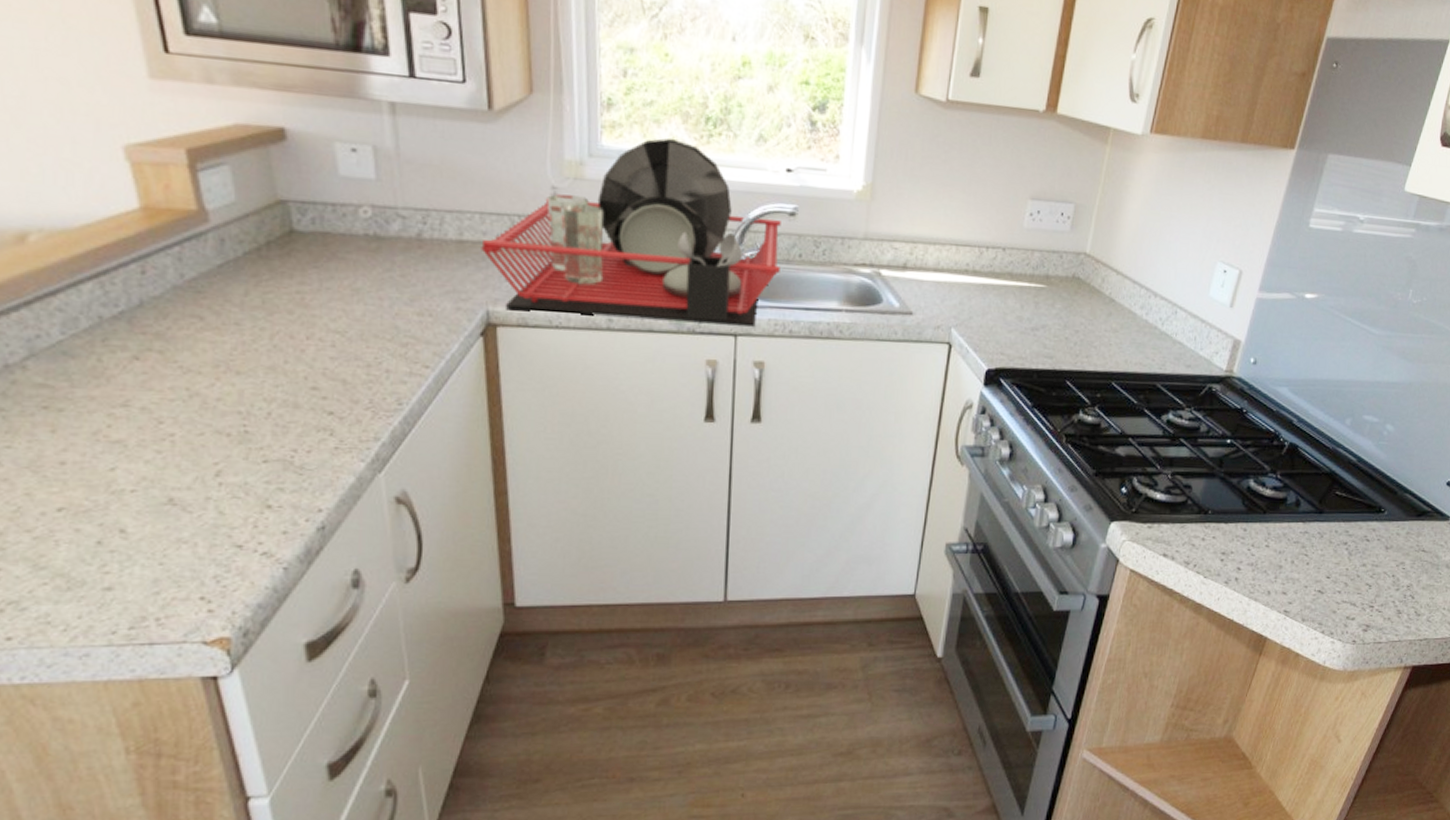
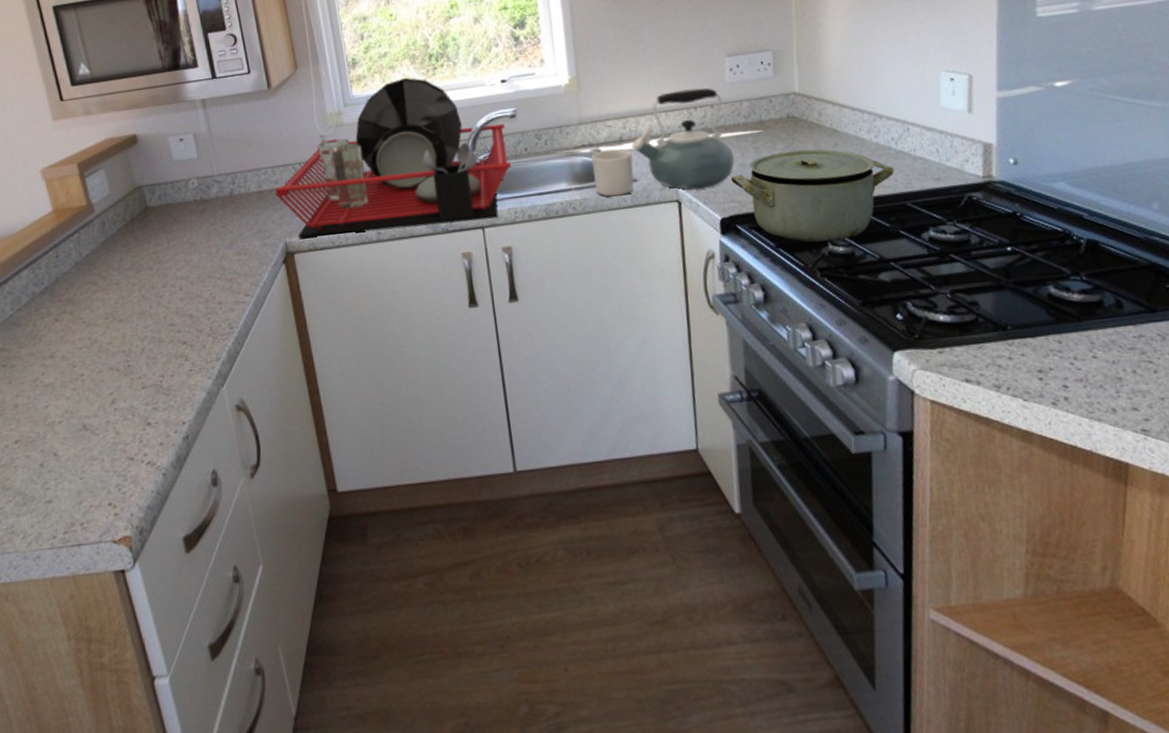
mug: none [867,274,913,329] -> present [591,149,634,197]
kettle: none [914,224,1016,336] -> present [631,88,735,190]
cooking pot: none [1005,311,1154,410] -> present [730,149,894,243]

